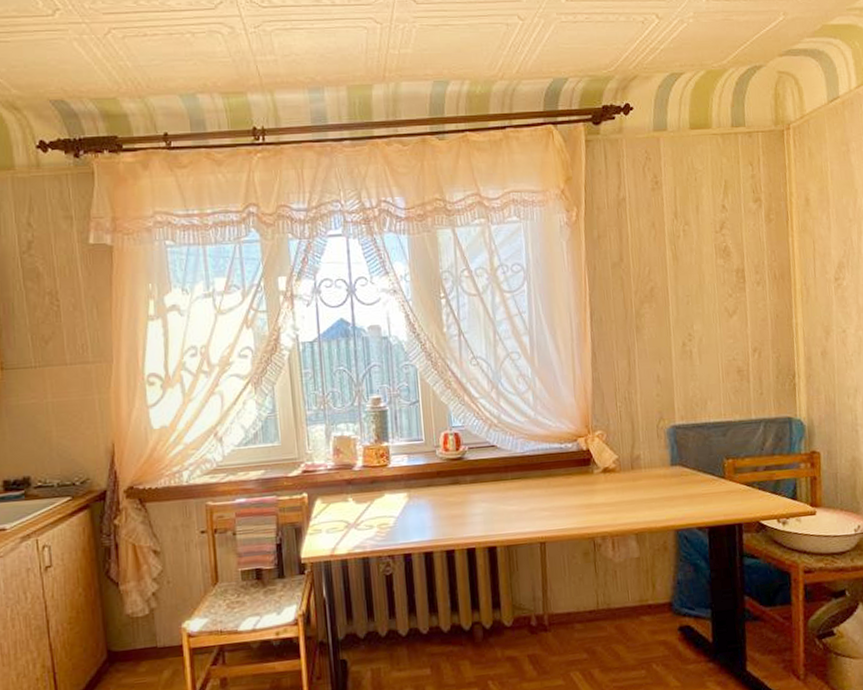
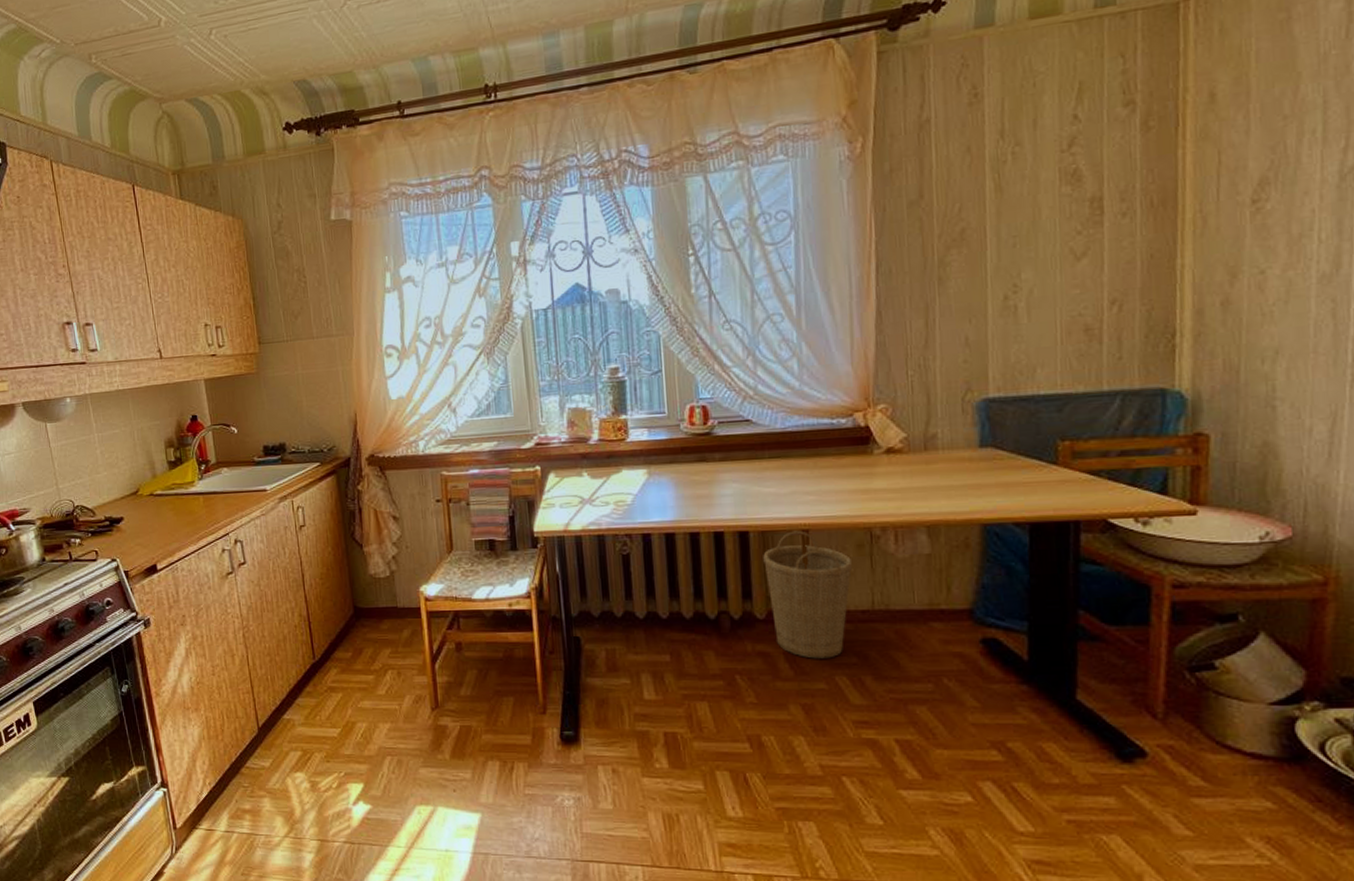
basket: none [509,543,581,659] -> present [763,530,853,659]

